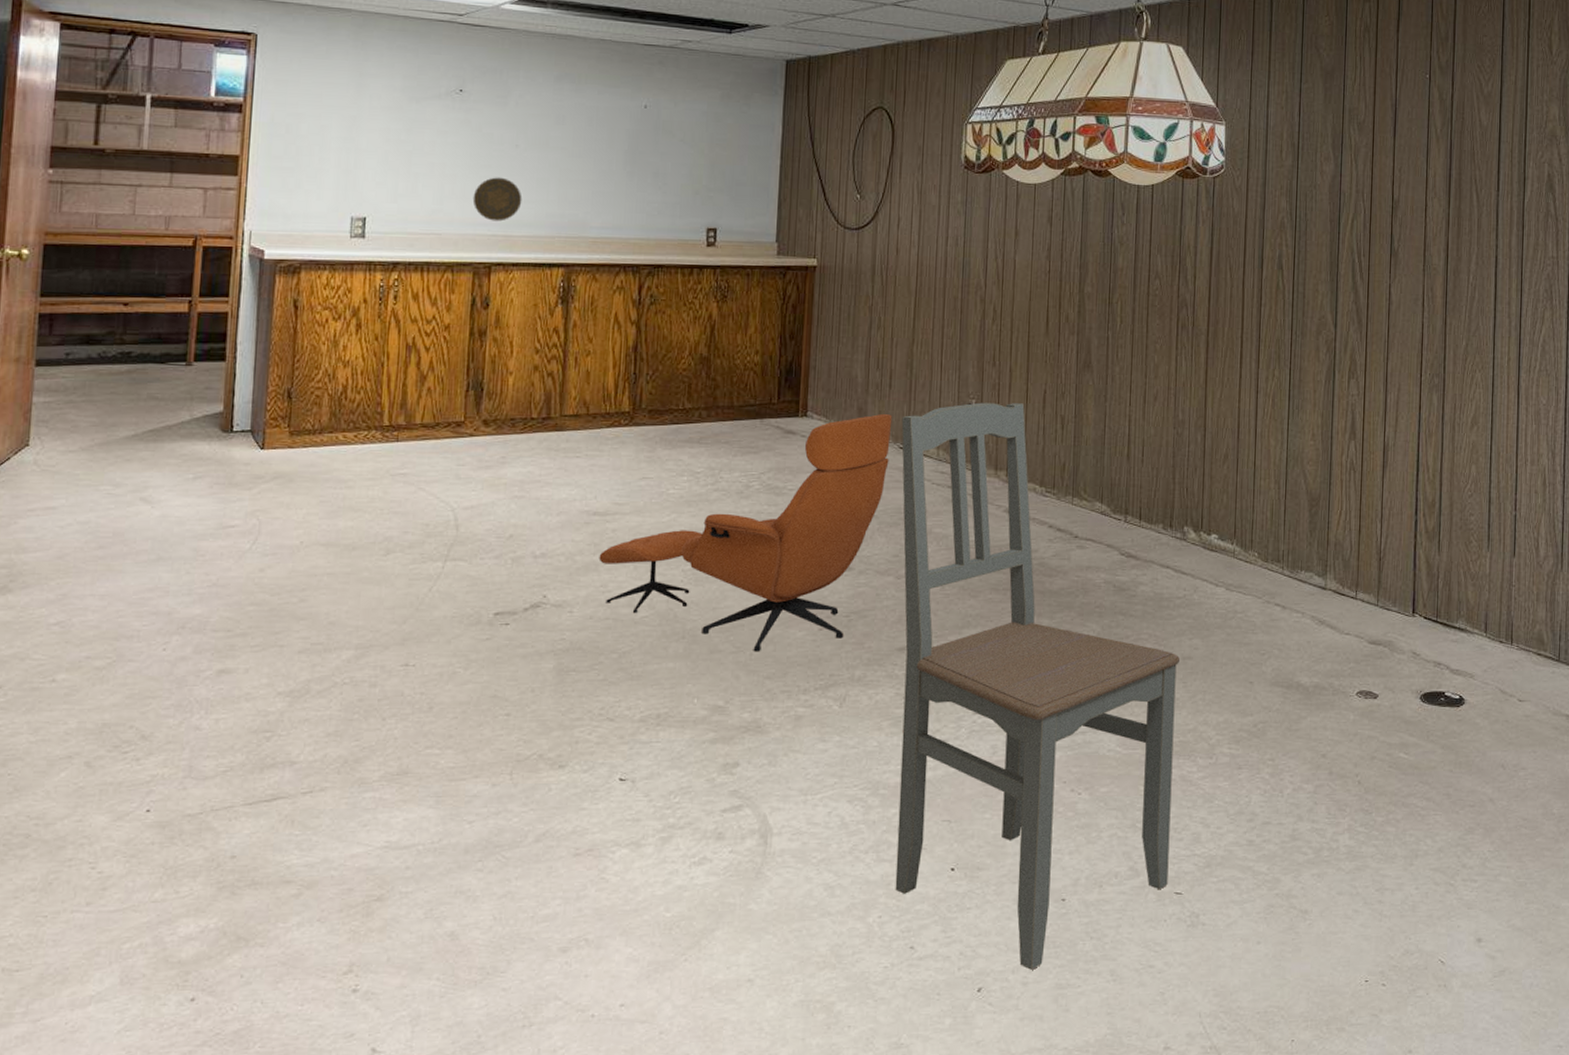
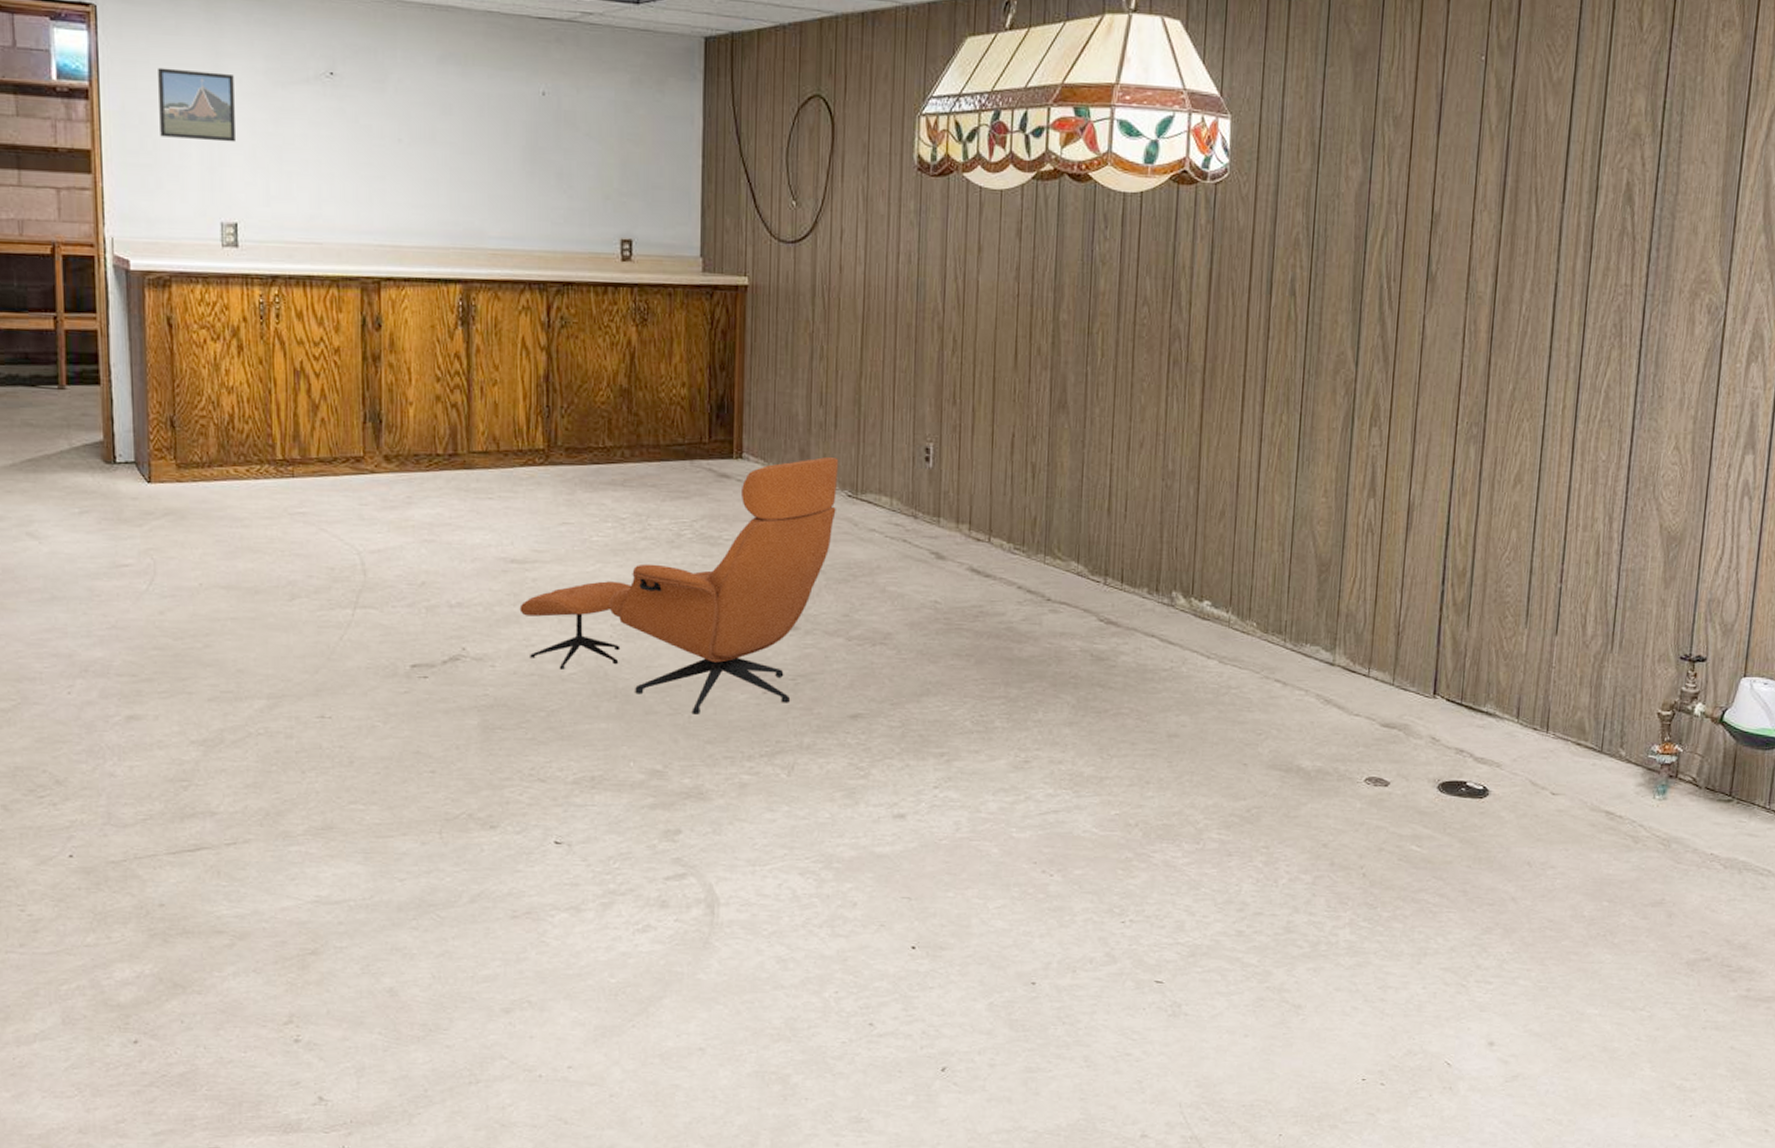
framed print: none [303,86,374,149] -> present [158,67,235,142]
decorative plate: present [472,177,522,222] -> none [354,177,410,229]
dining chair: present [895,402,1179,970] -> none [849,446,1165,1052]

